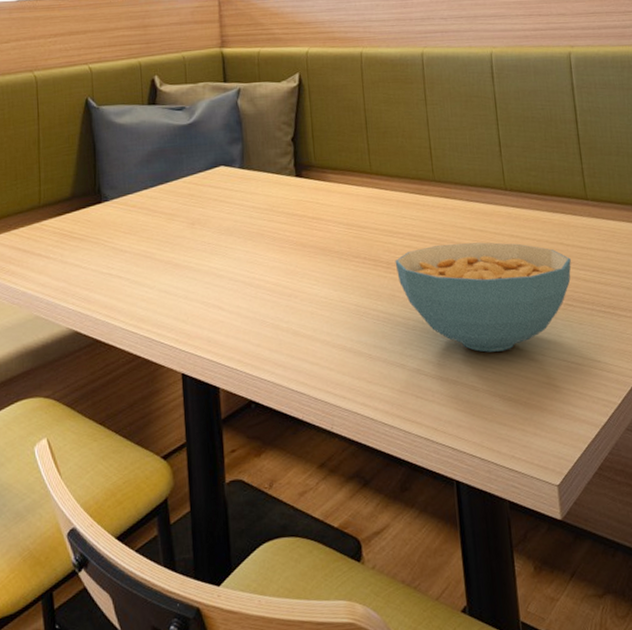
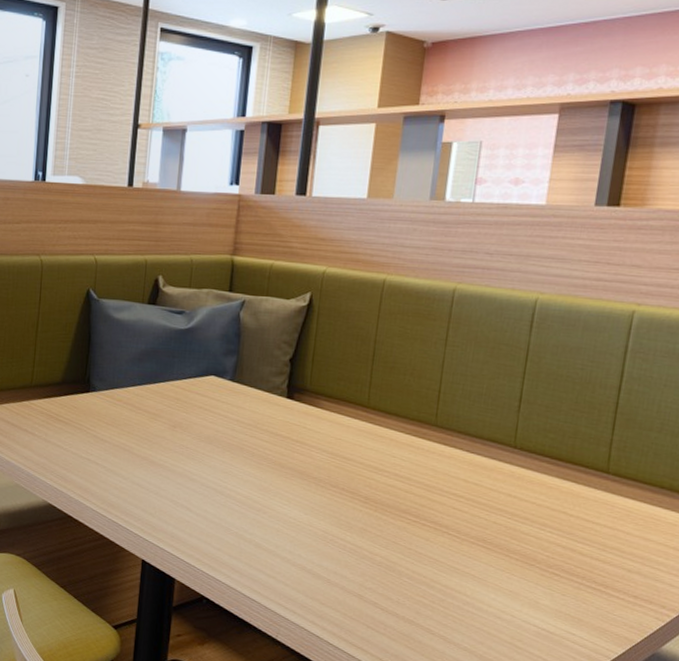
cereal bowl: present [395,242,571,352] -> none [373,490,570,604]

